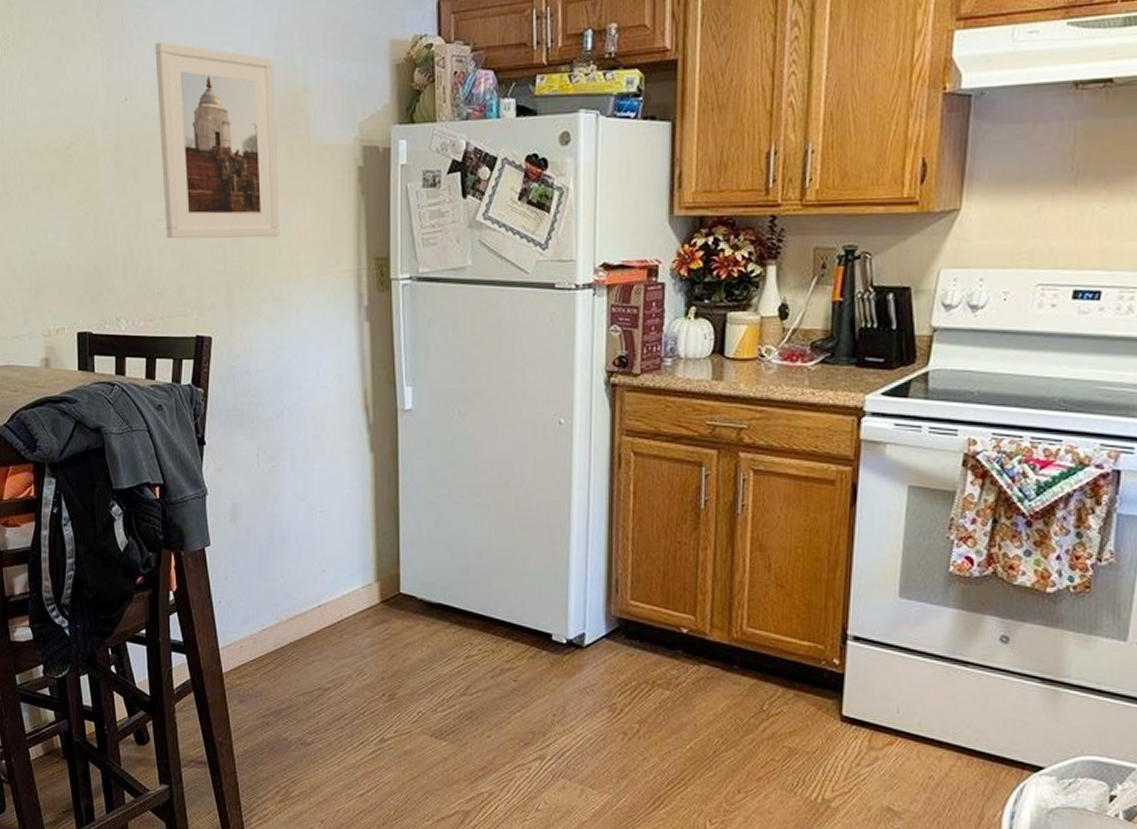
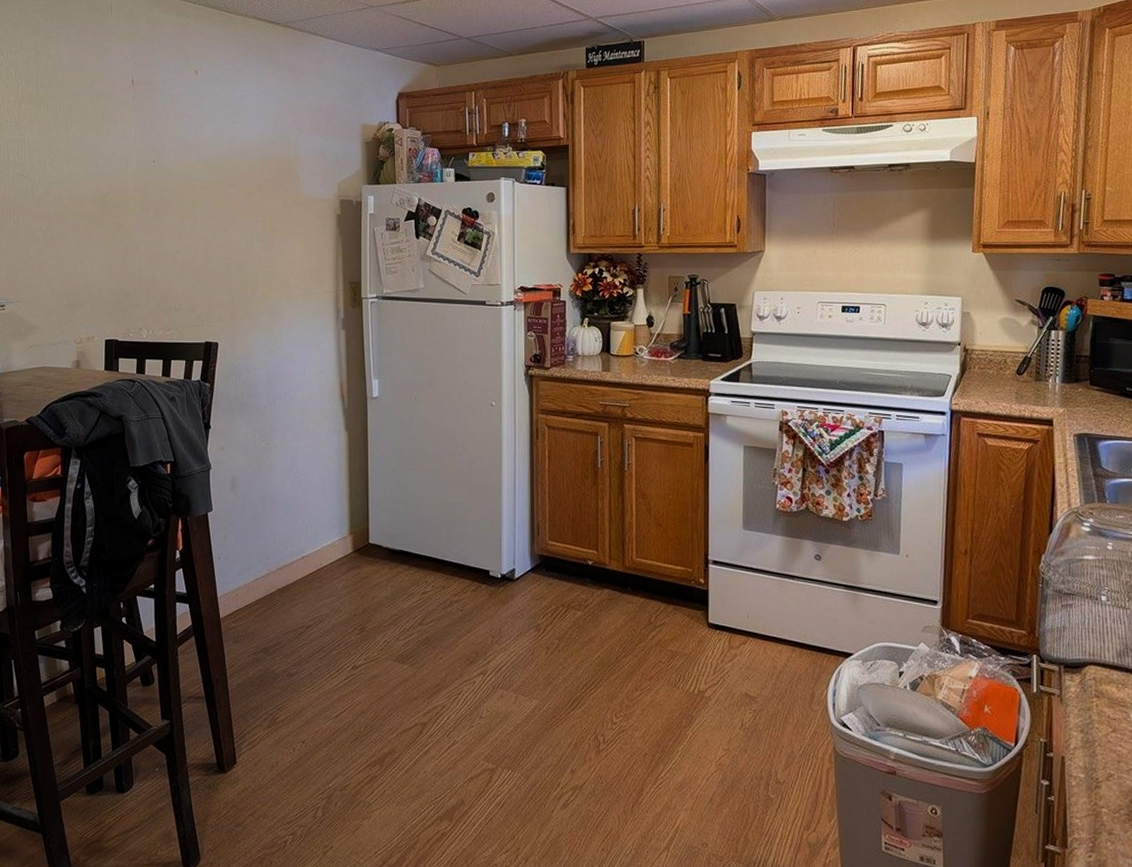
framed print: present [155,41,280,239] -> none [179,120,275,267]

